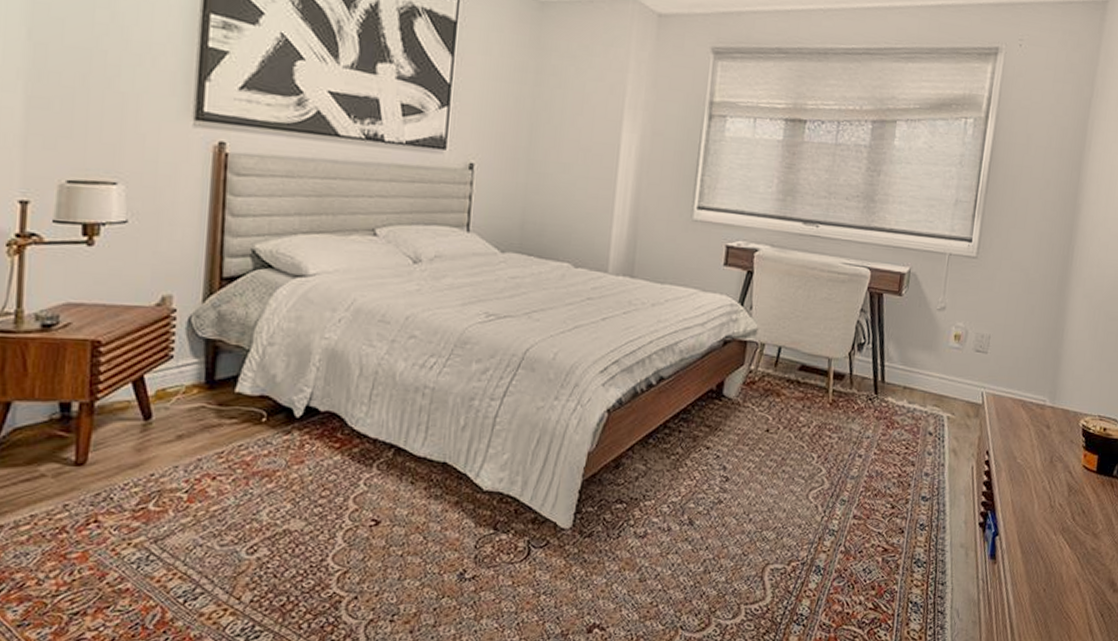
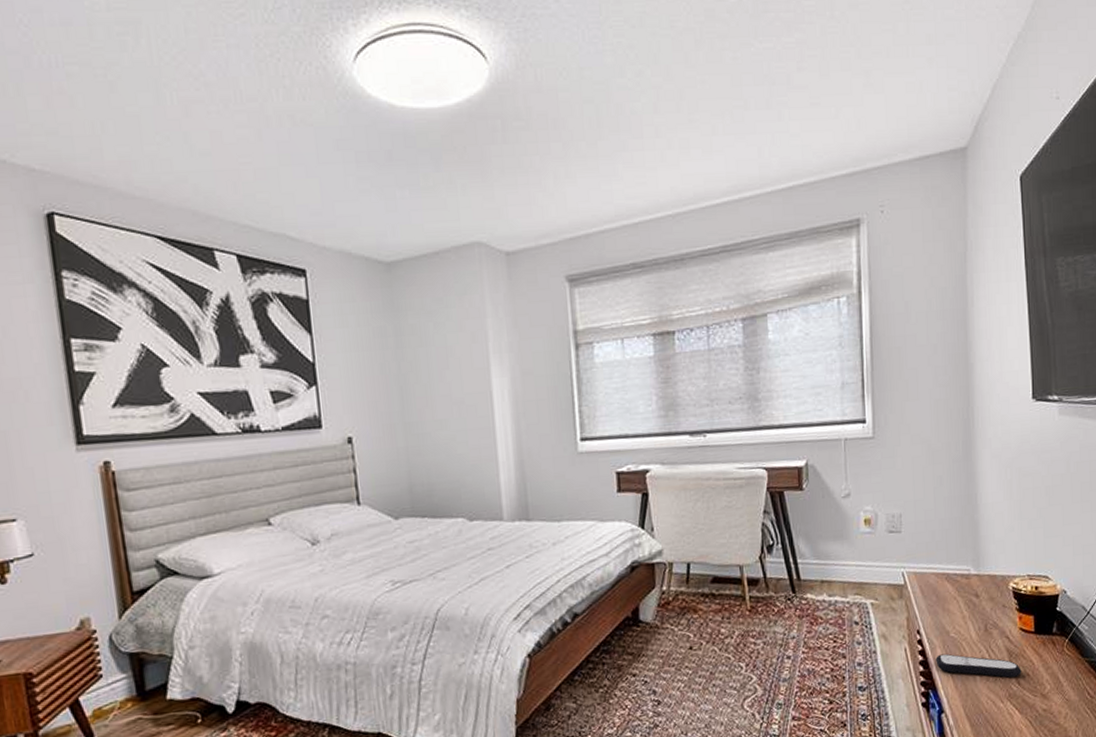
remote control: none [999,478,1078,513] -> present [936,653,1022,678]

